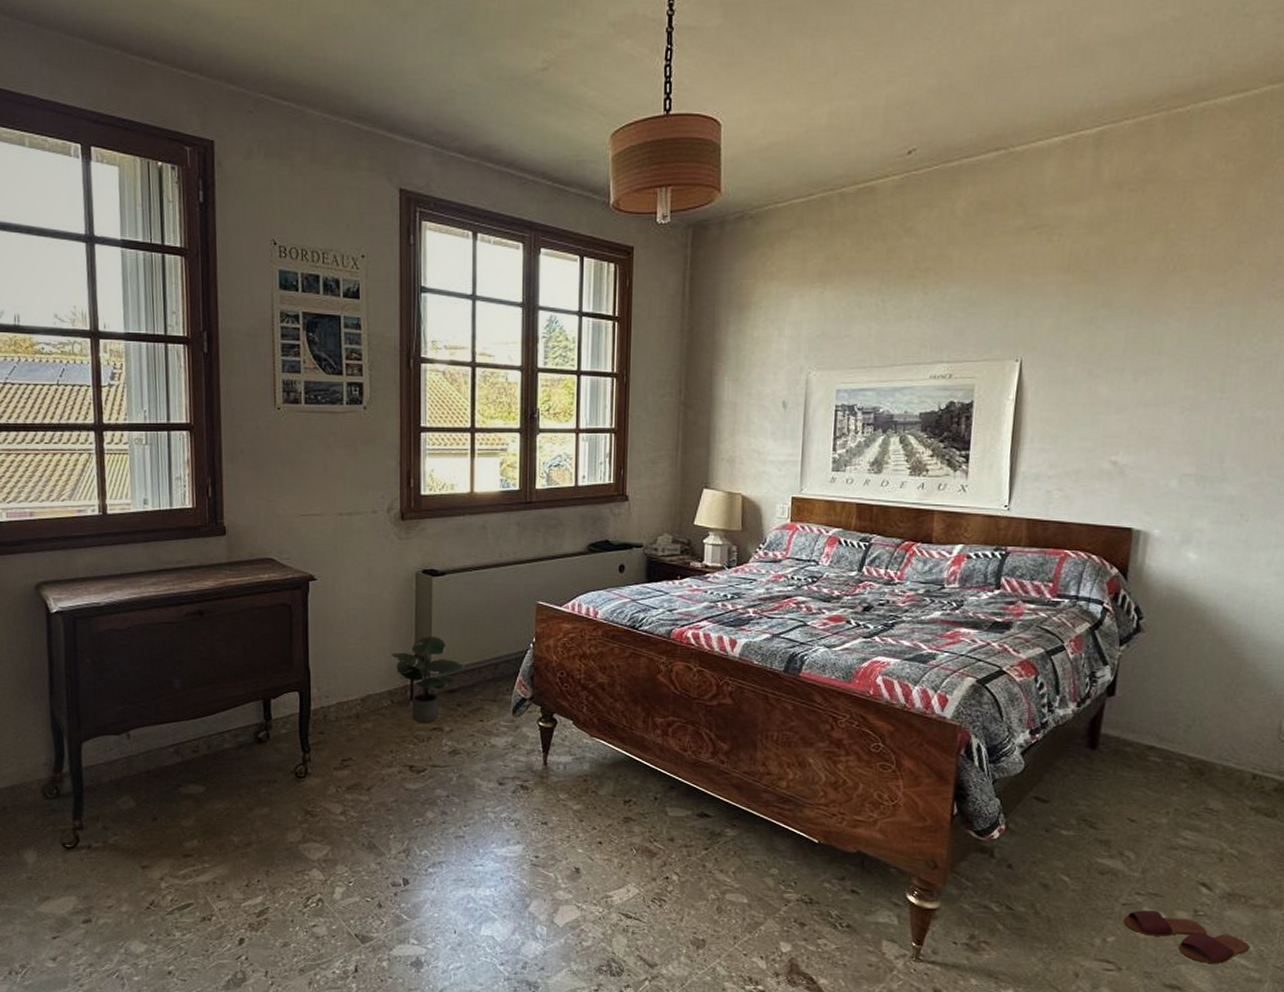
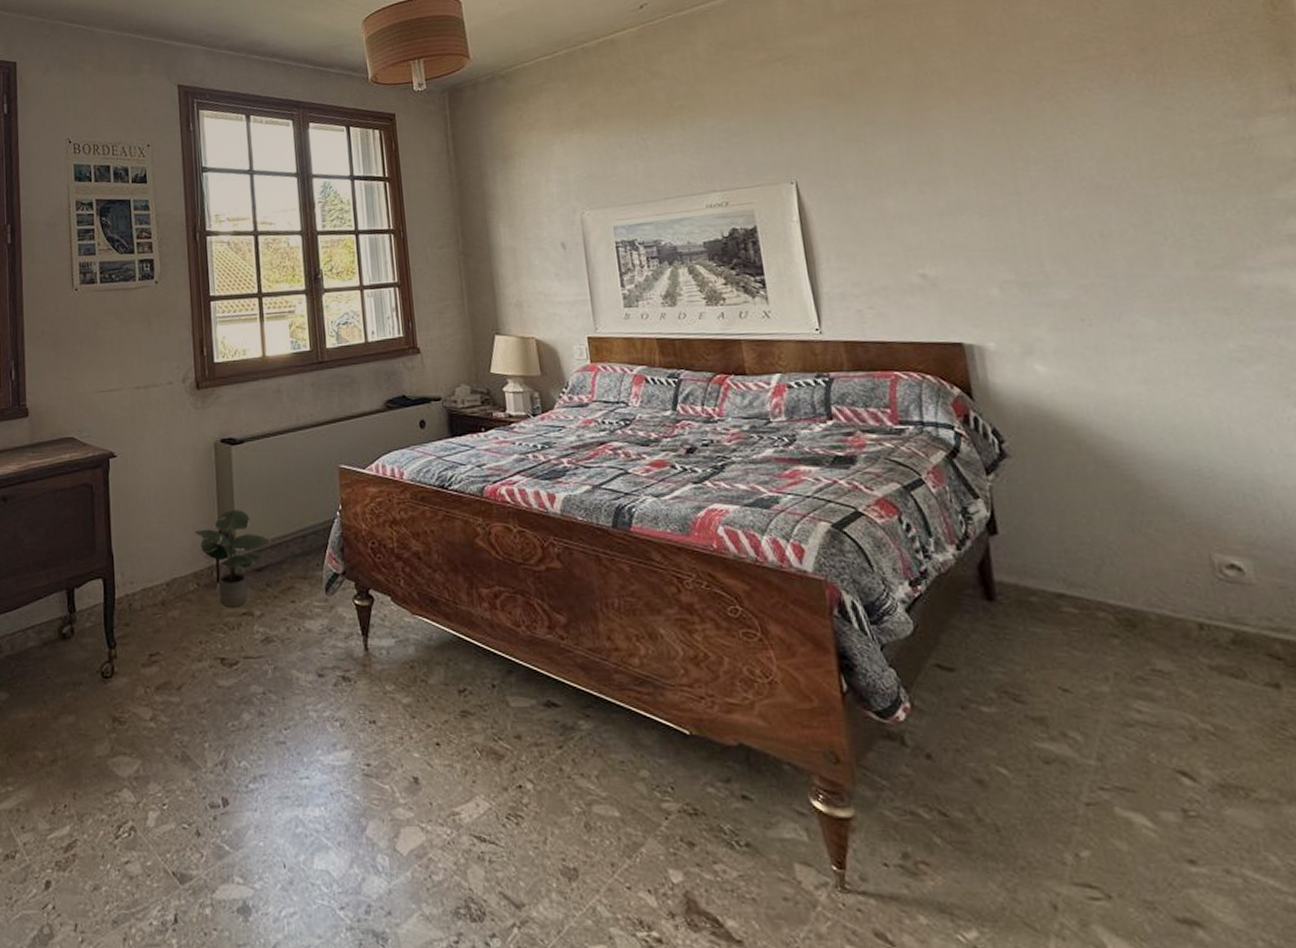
slippers: present [1124,910,1251,964] -> none [1094,812,1275,886]

